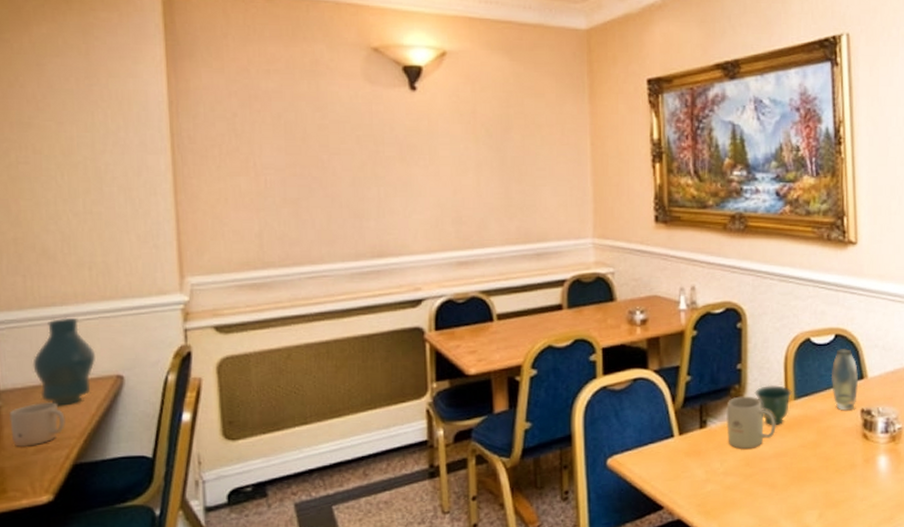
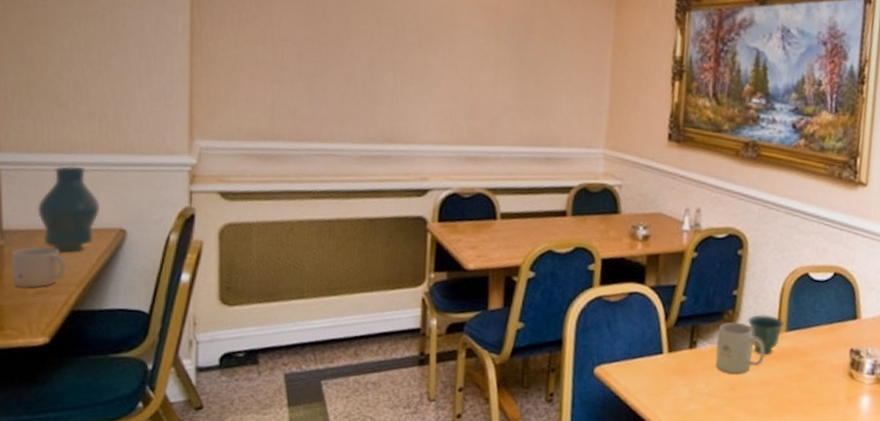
vase: present [830,349,859,411] -> none [824,287,852,349]

